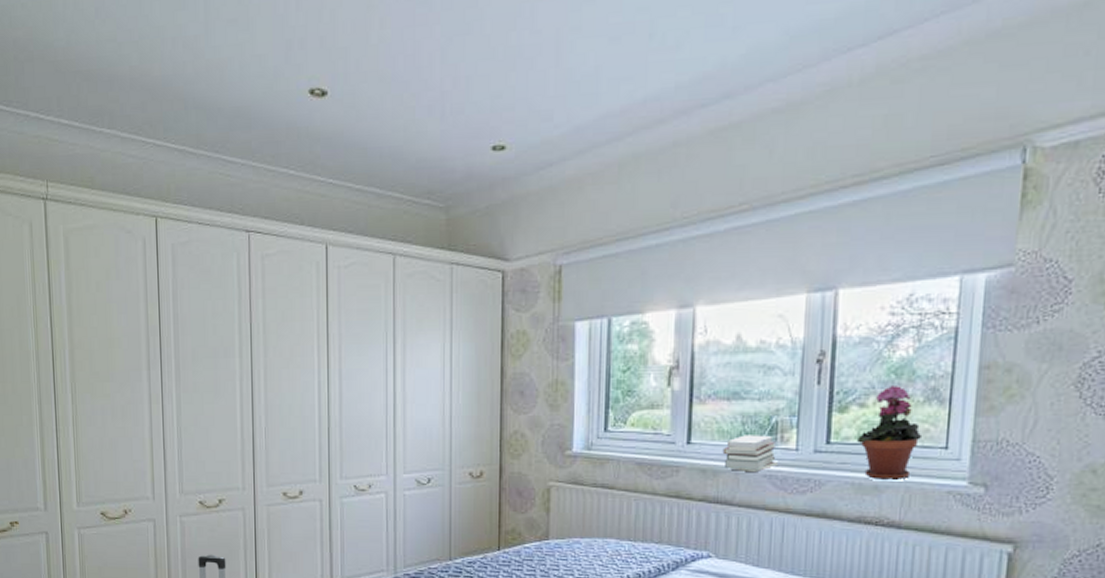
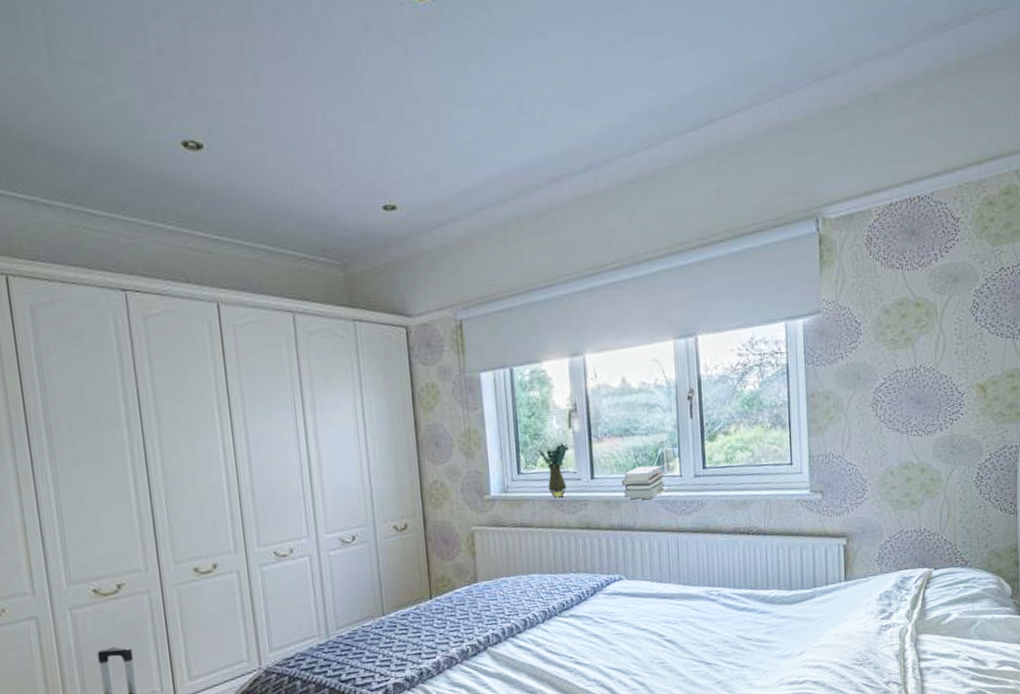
vase: none [630,400,666,461] -> present [538,441,570,498]
potted plant: present [857,386,923,481] -> none [726,415,774,496]

